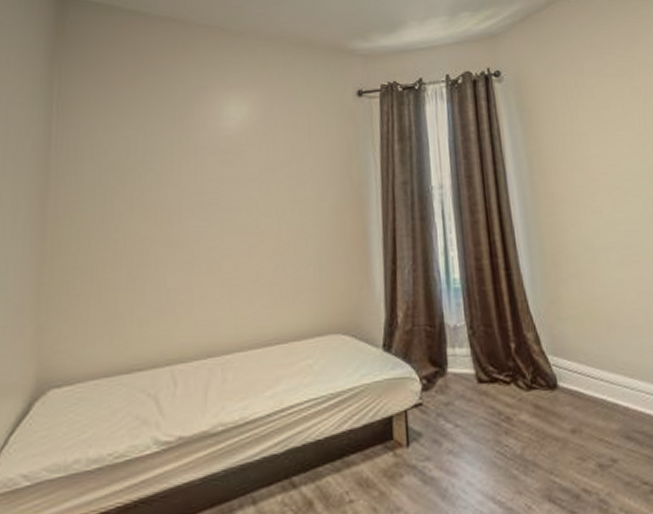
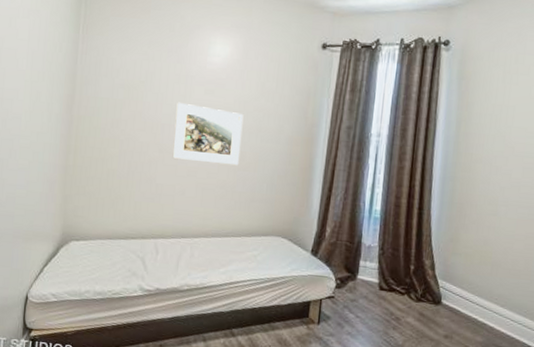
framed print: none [186,180,274,252] -> present [172,102,244,166]

